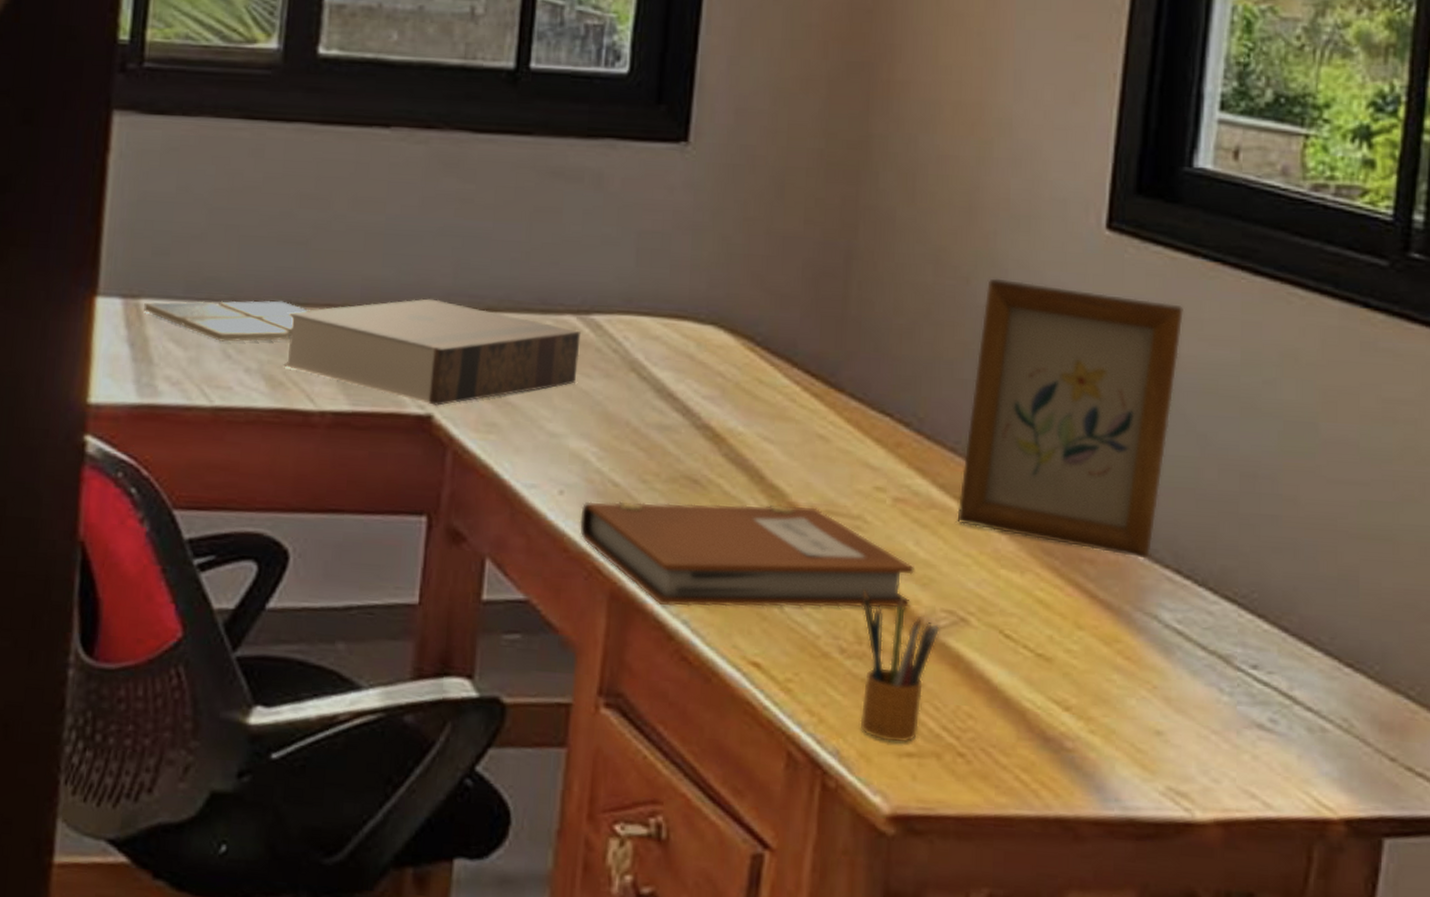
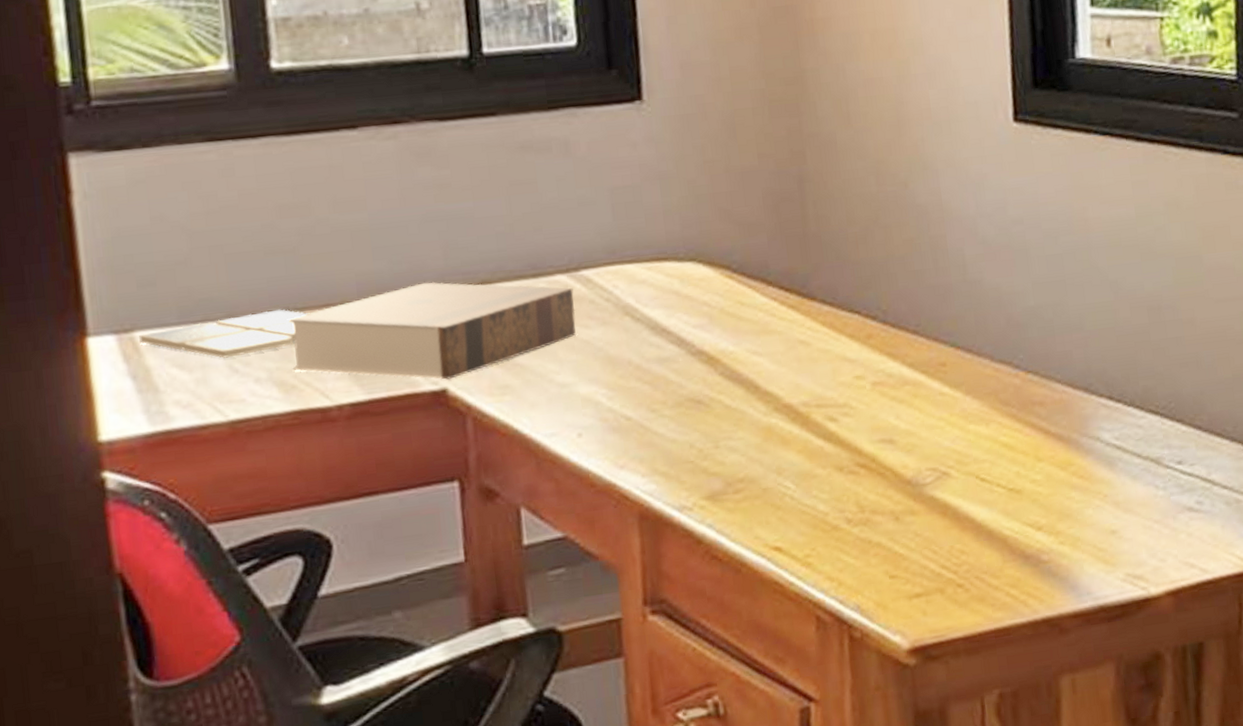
notebook: present [580,501,914,608] -> none [600,404,900,515]
pencil box: present [860,588,940,743] -> none [858,464,928,589]
picture frame: present [957,278,1185,559] -> none [922,176,1088,394]

